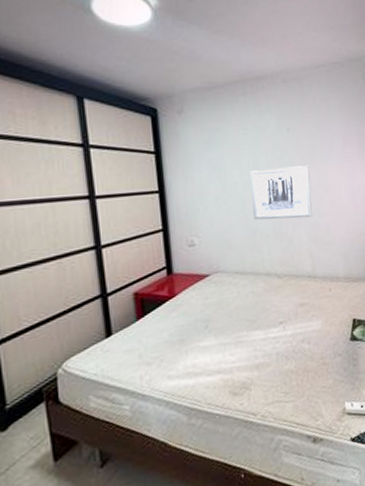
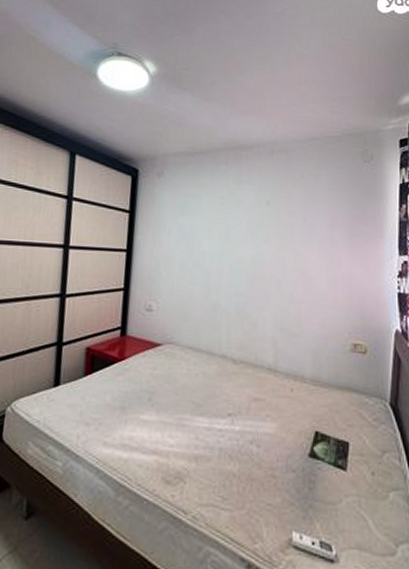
wall art: present [249,165,313,220] -> none [217,242,285,302]

